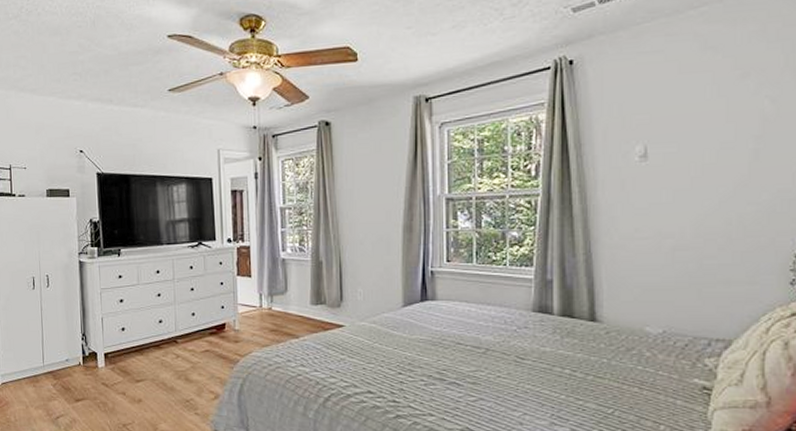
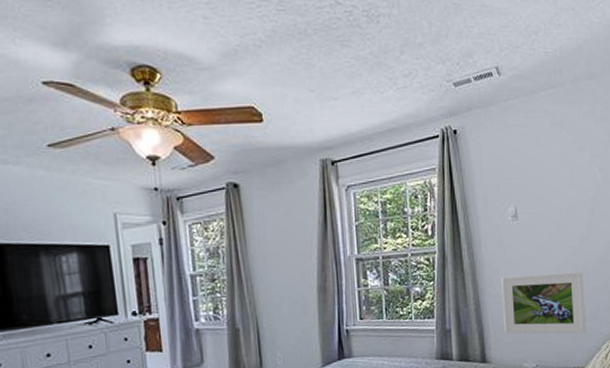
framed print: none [621,224,739,301] -> present [501,271,586,335]

